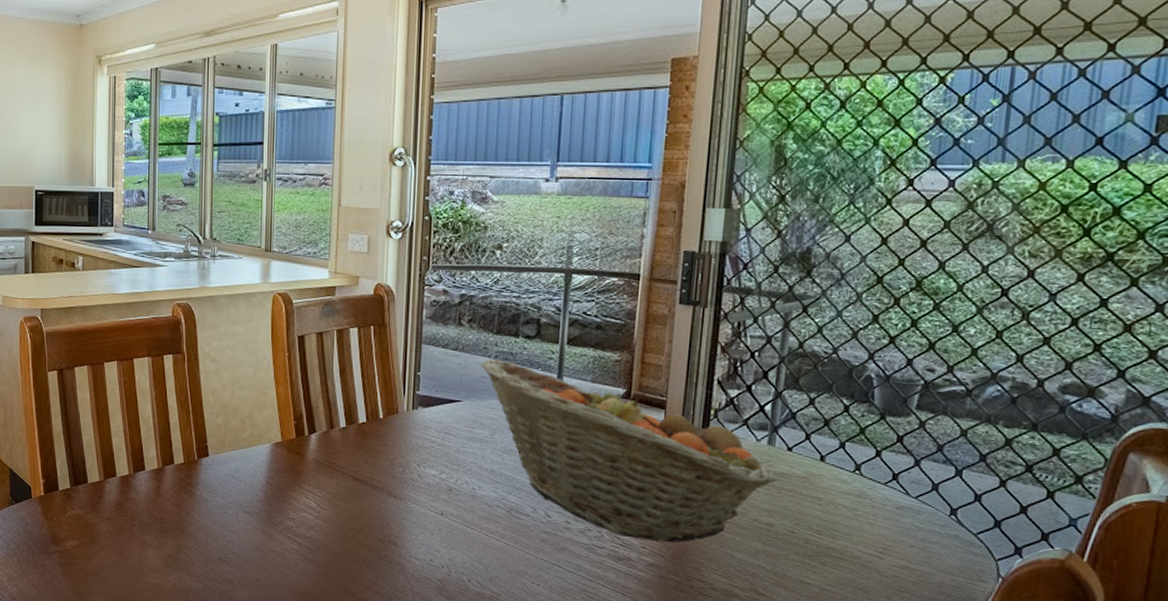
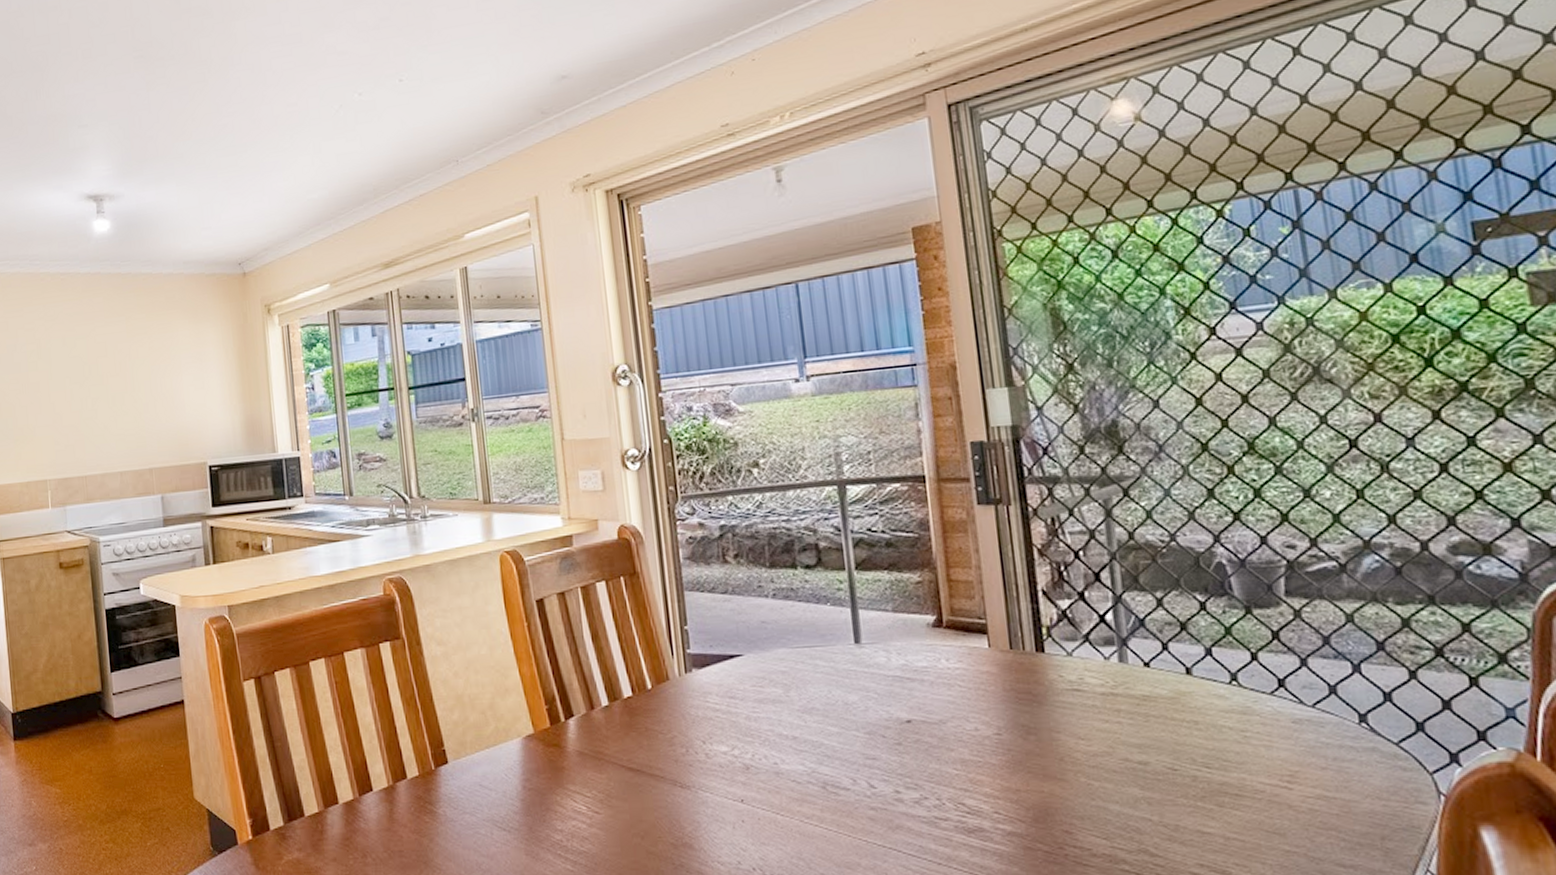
fruit basket: present [481,359,777,543] -> none [758,598,1140,803]

